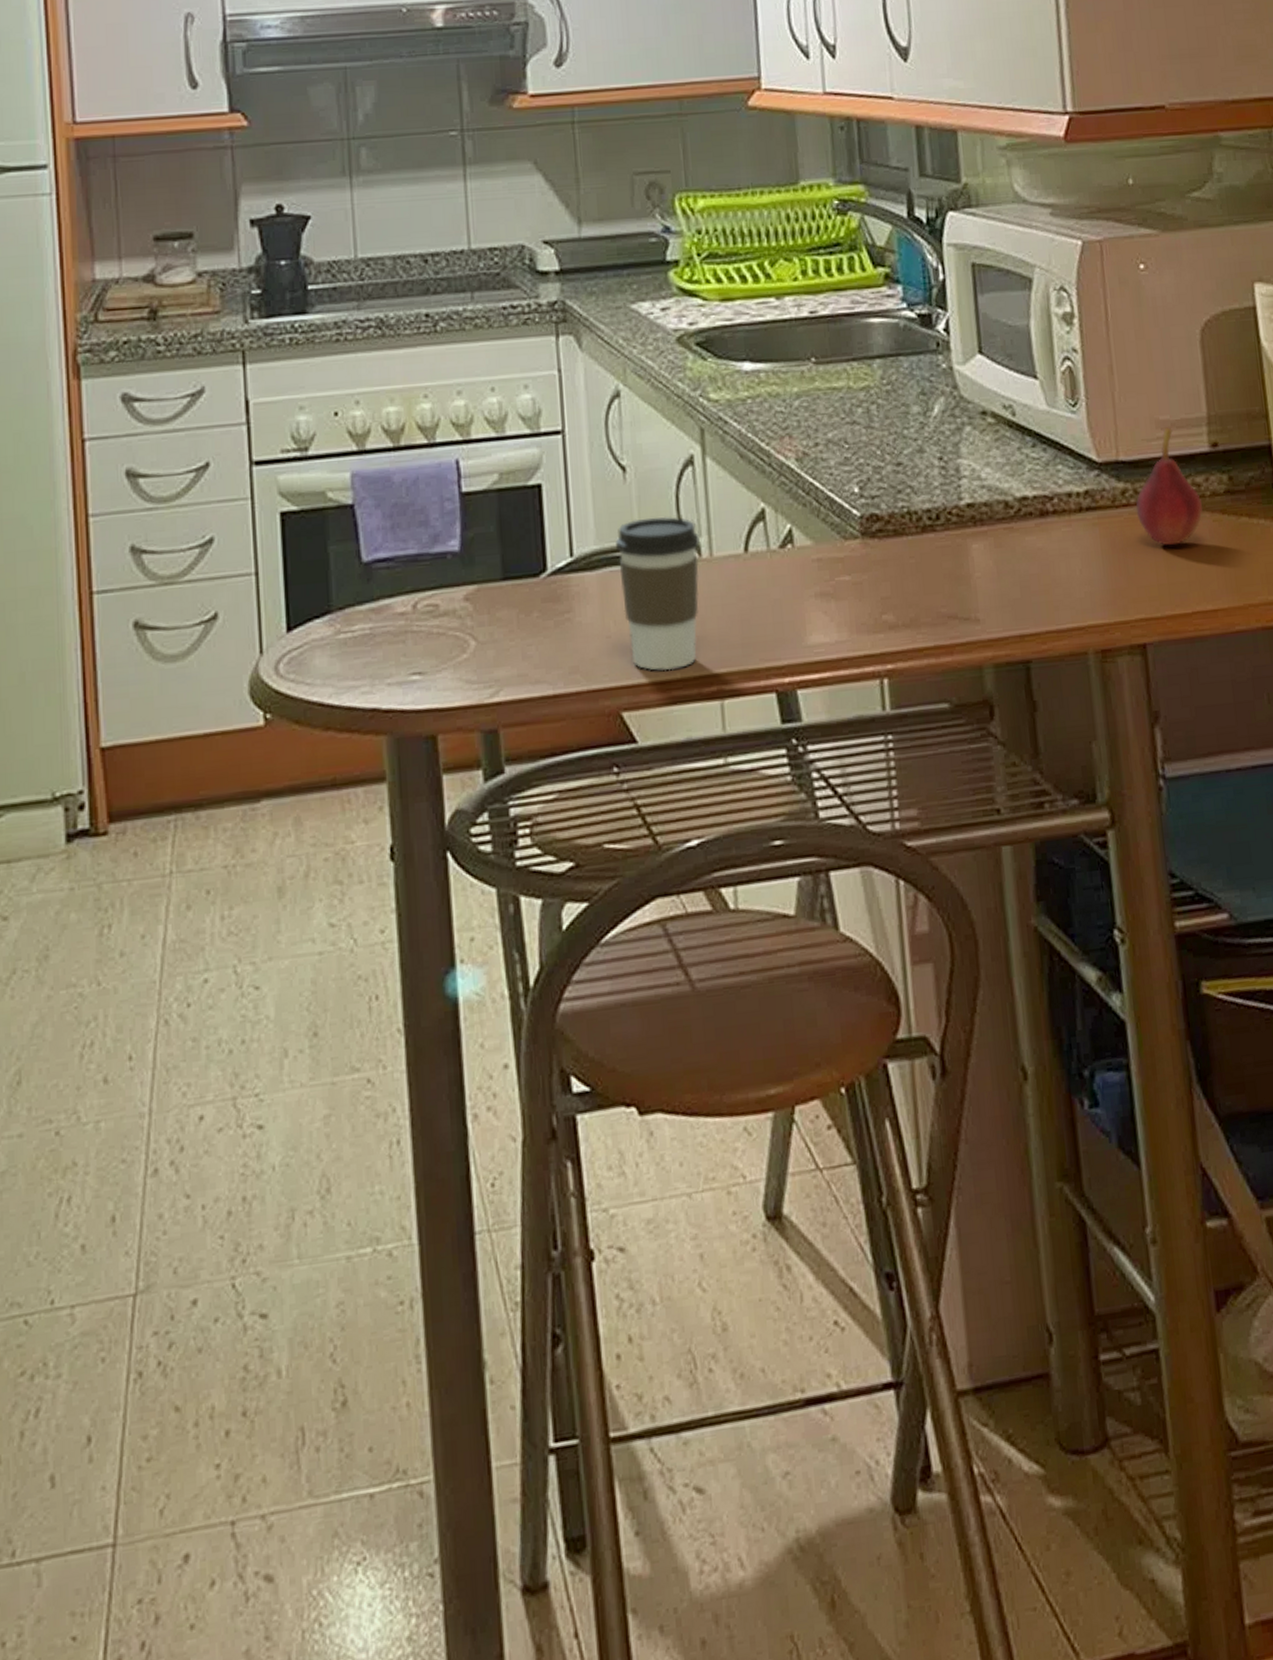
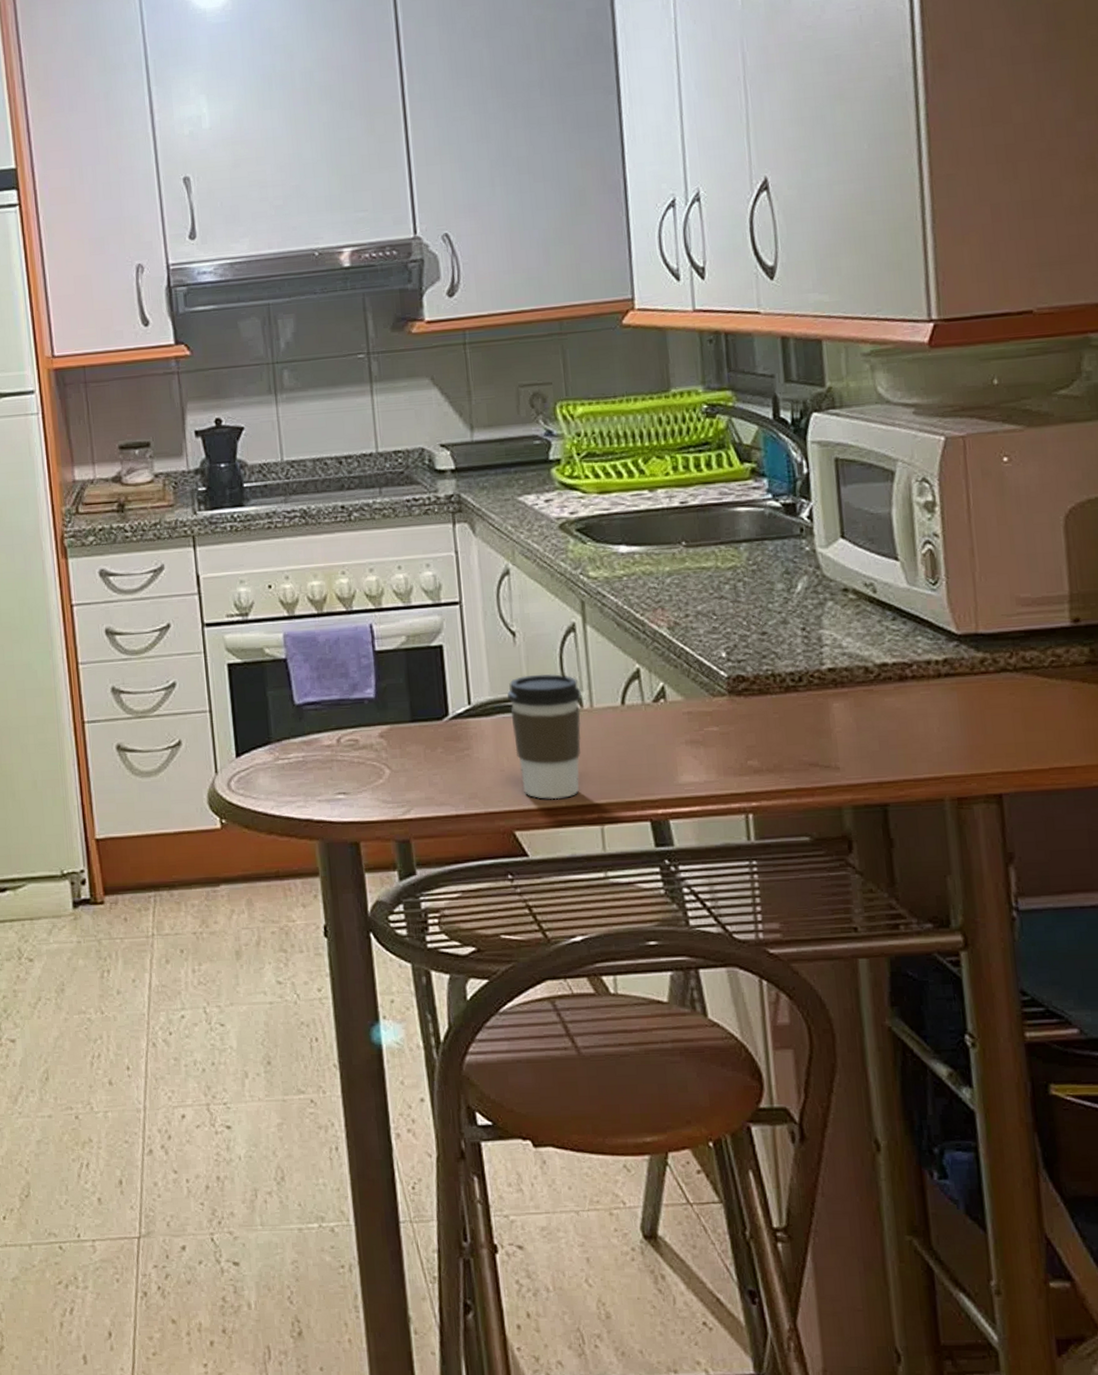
fruit: present [1135,427,1203,546] -> none [994,604,1062,709]

